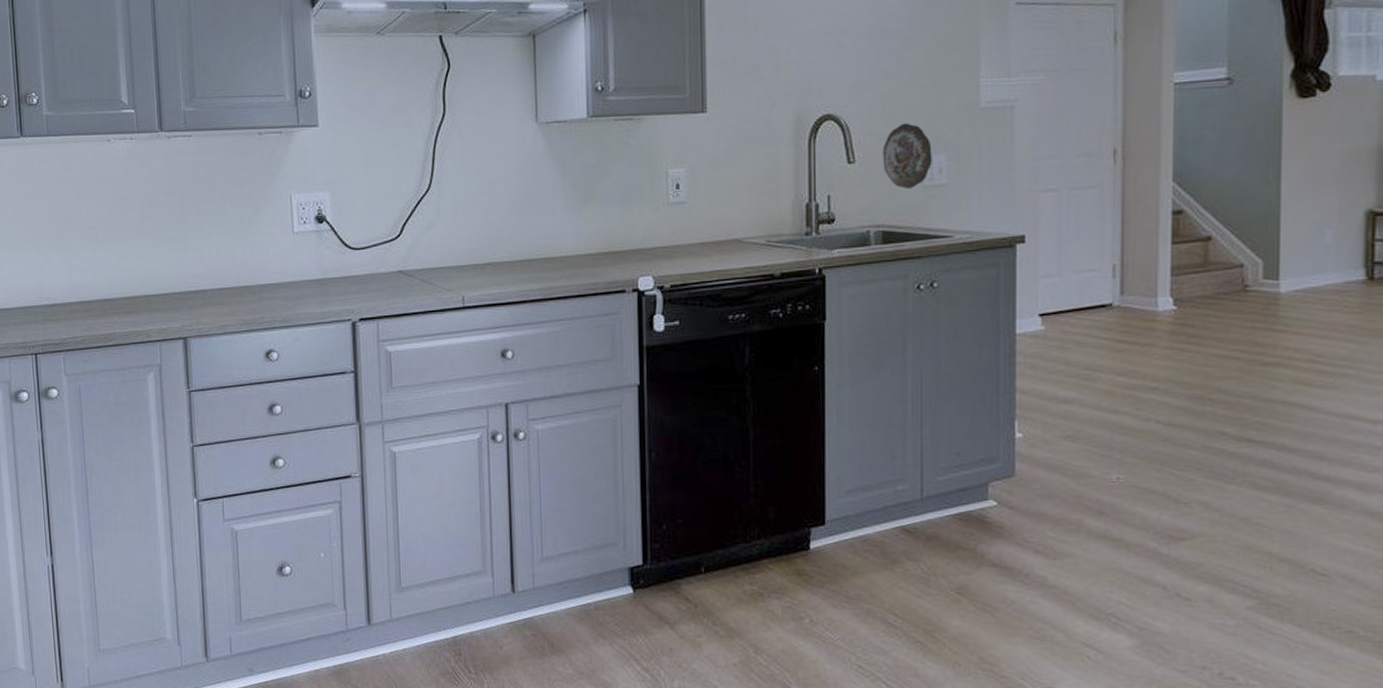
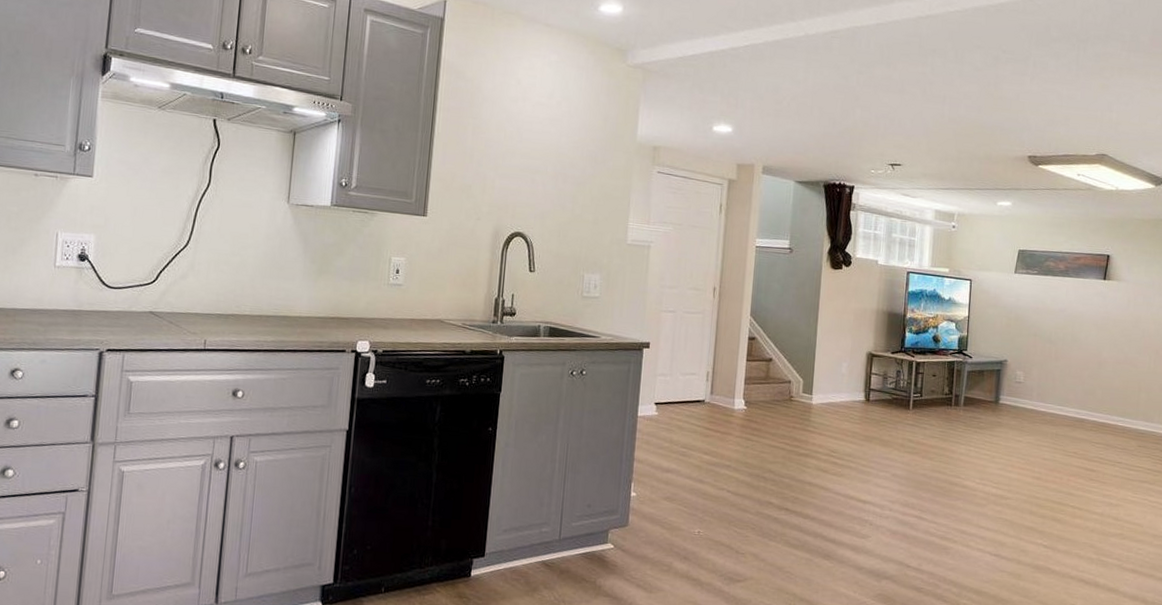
decorative plate: present [882,122,932,190] -> none [554,247,591,298]

